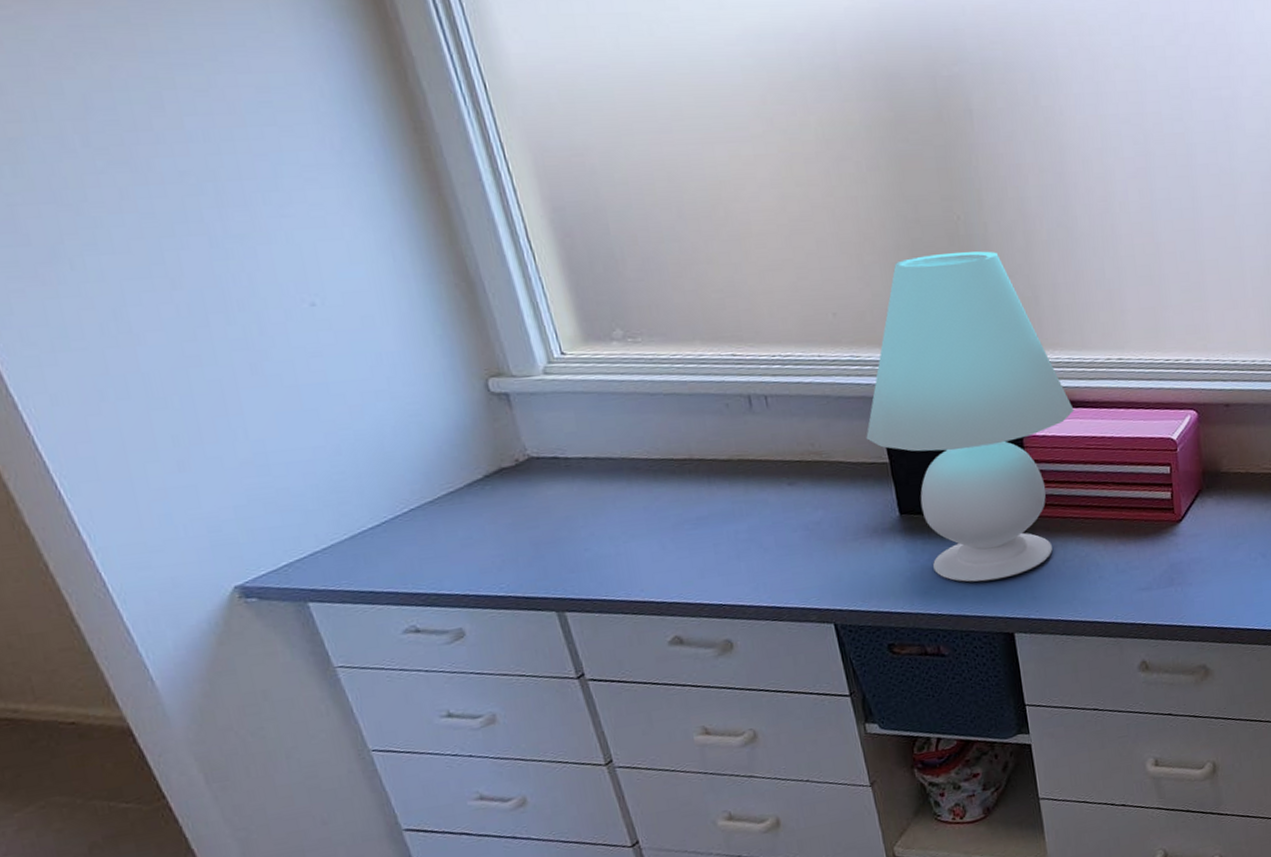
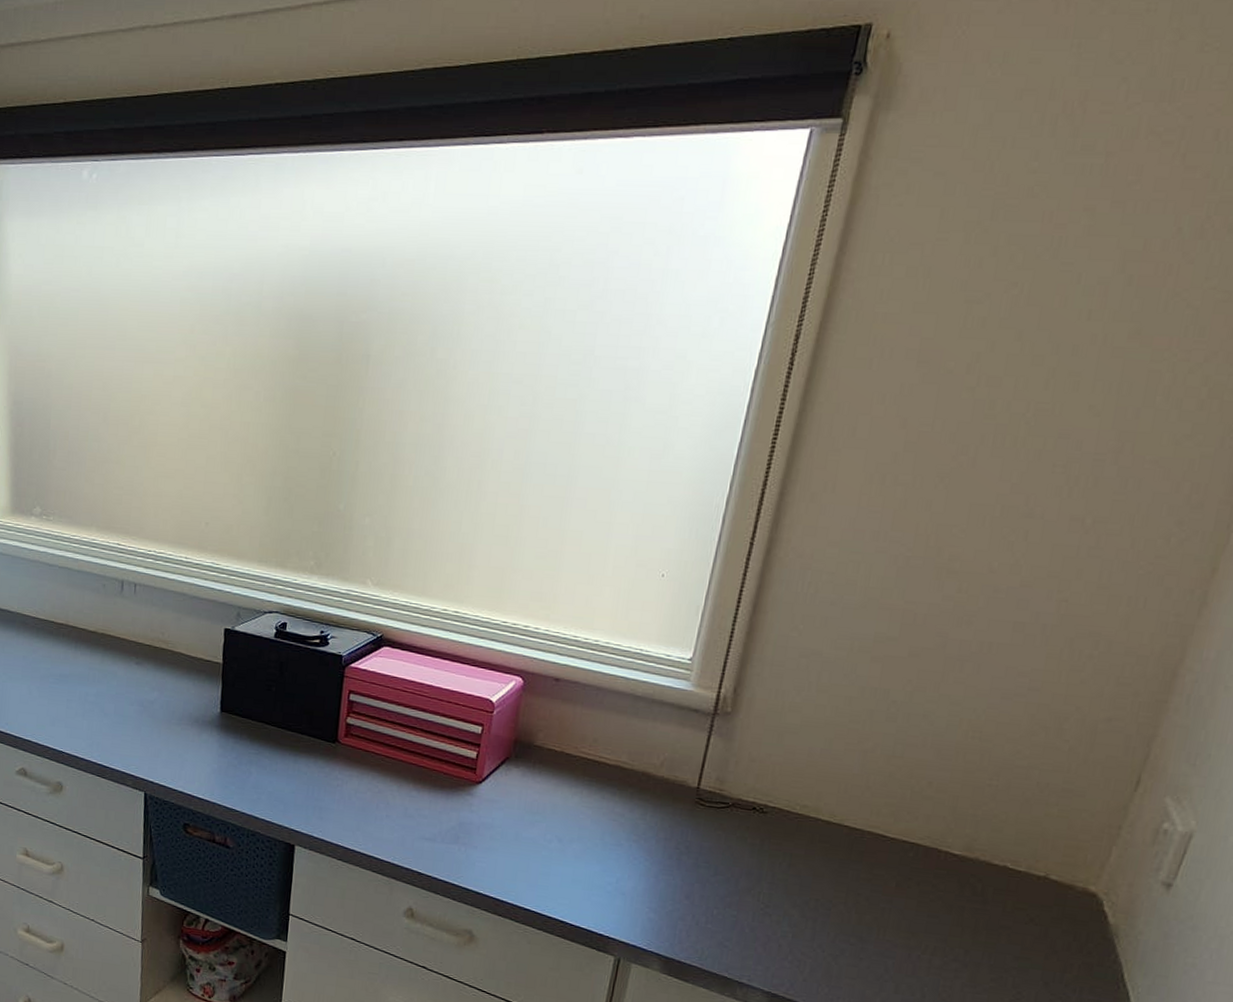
table lamp: present [866,251,1074,582] -> none [208,483,400,793]

